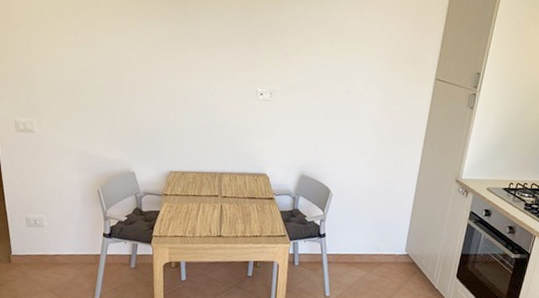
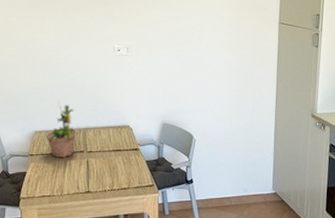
potted plant: none [180,144,212,200] -> present [45,103,76,157]

